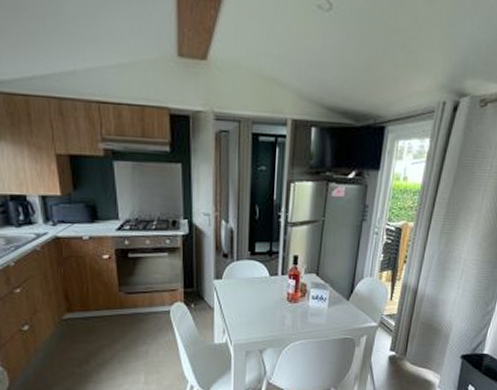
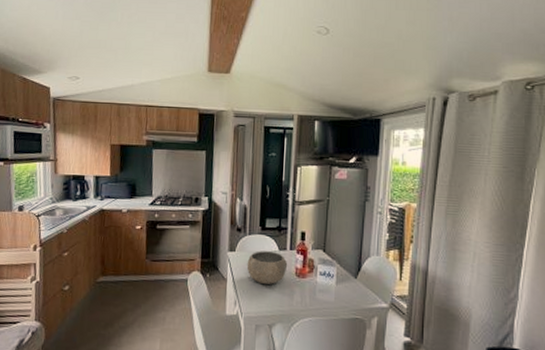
bowl: none [235,277,279,311] -> present [246,251,288,284]

